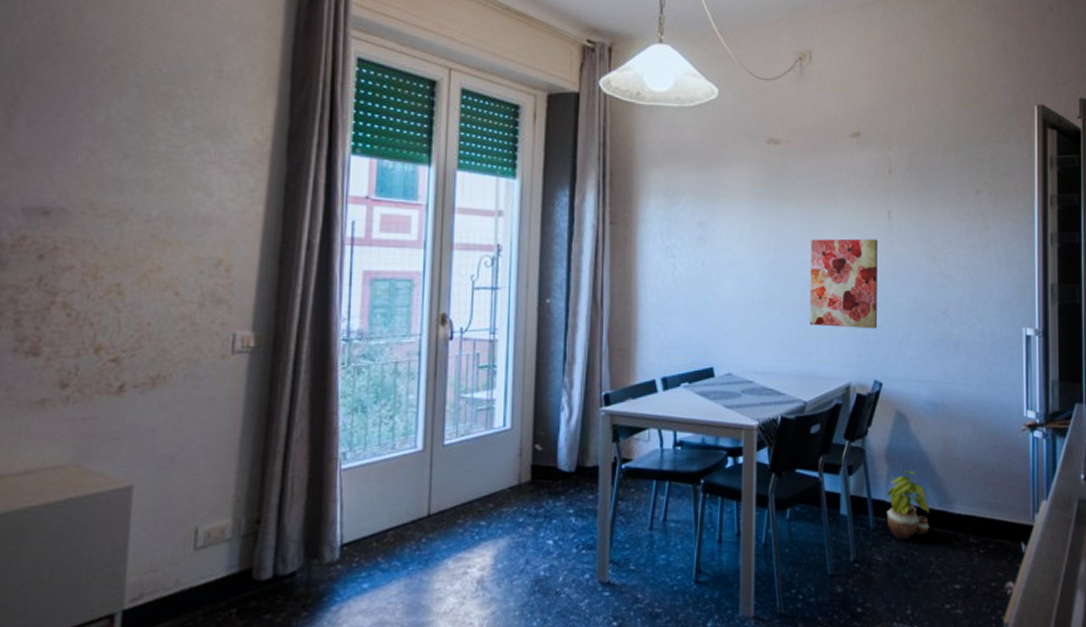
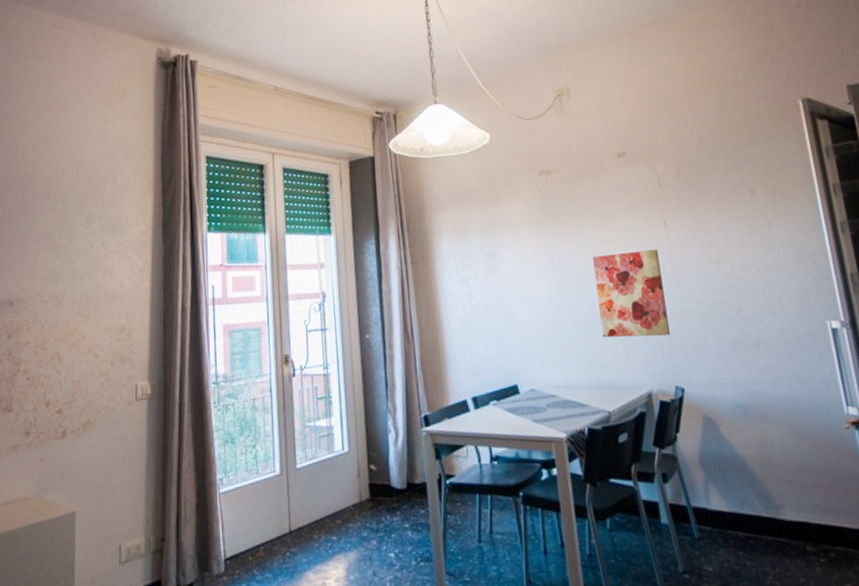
potted plant: present [887,470,930,541] -> none [707,476,760,550]

